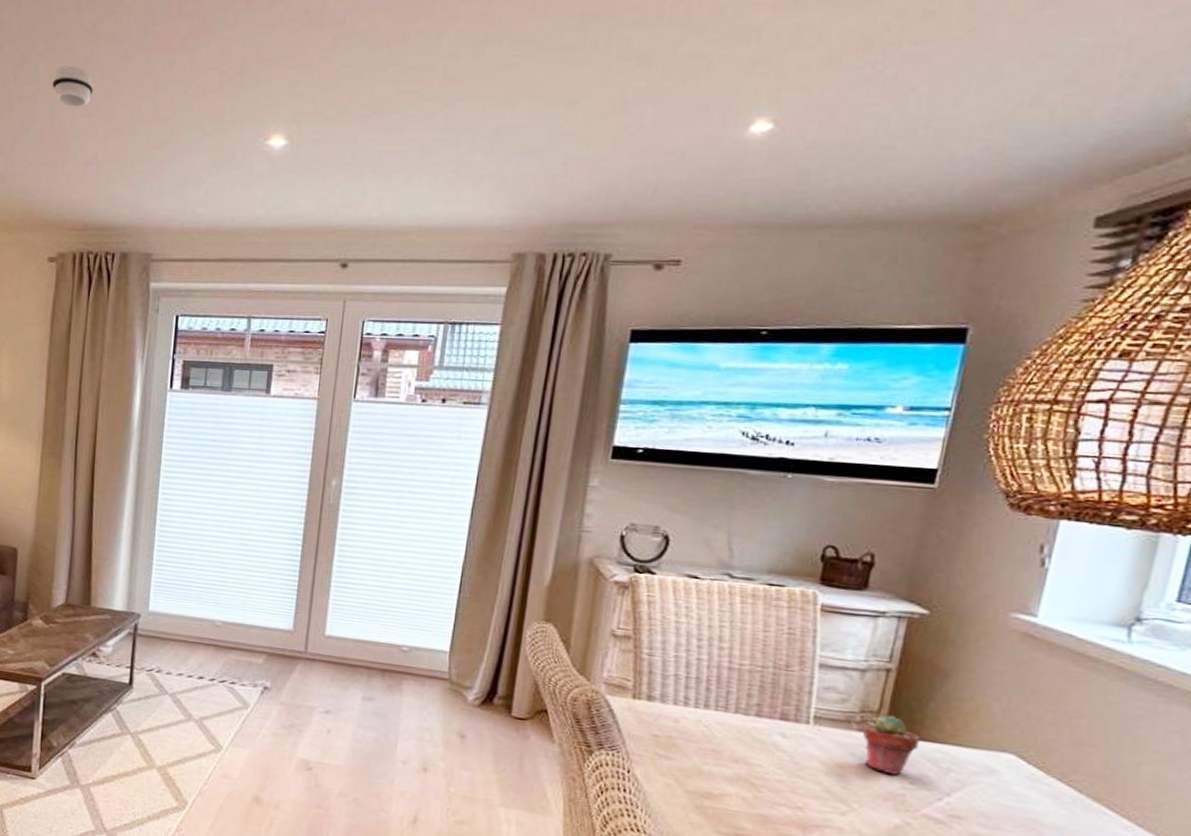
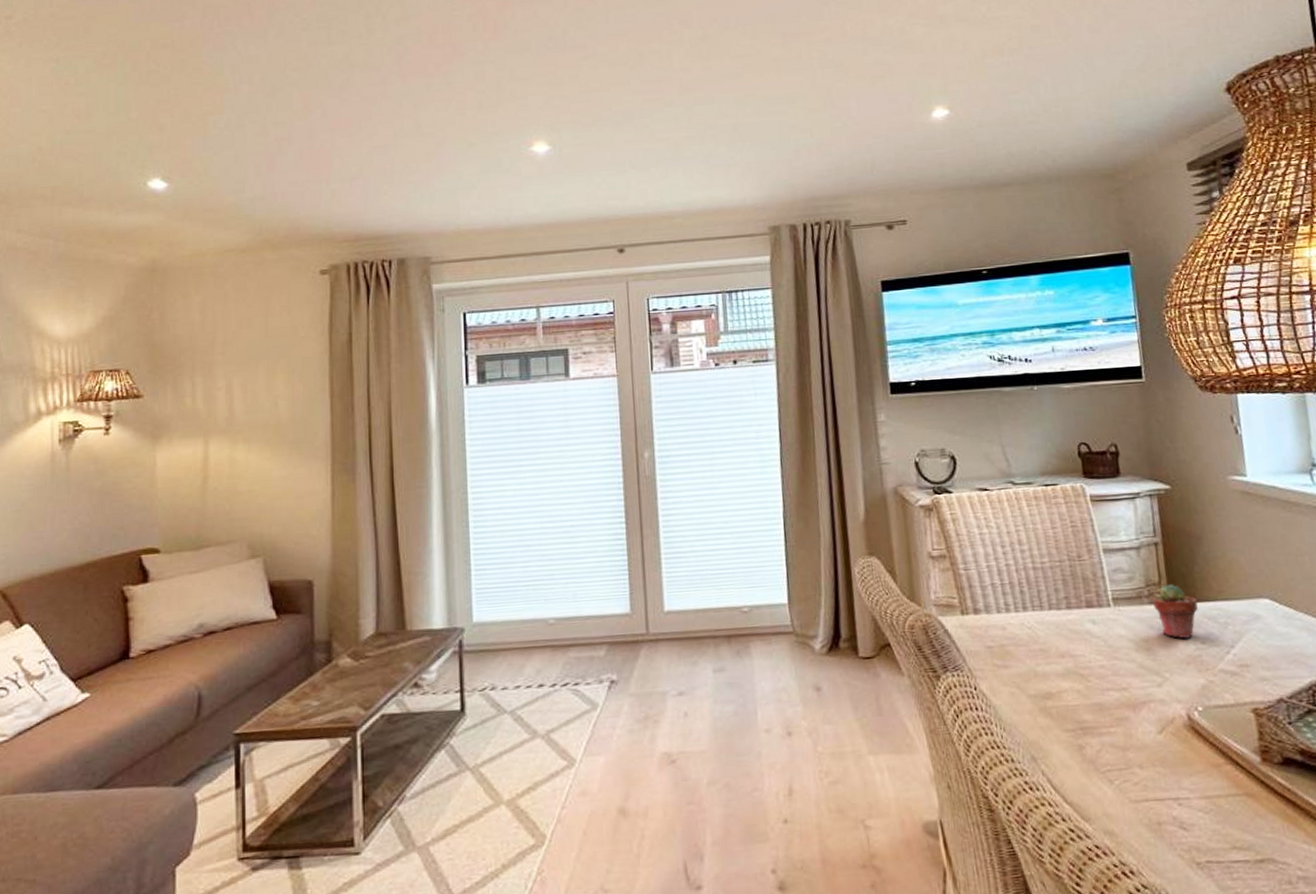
smoke detector: present [52,65,95,107] -> none [308,92,353,129]

